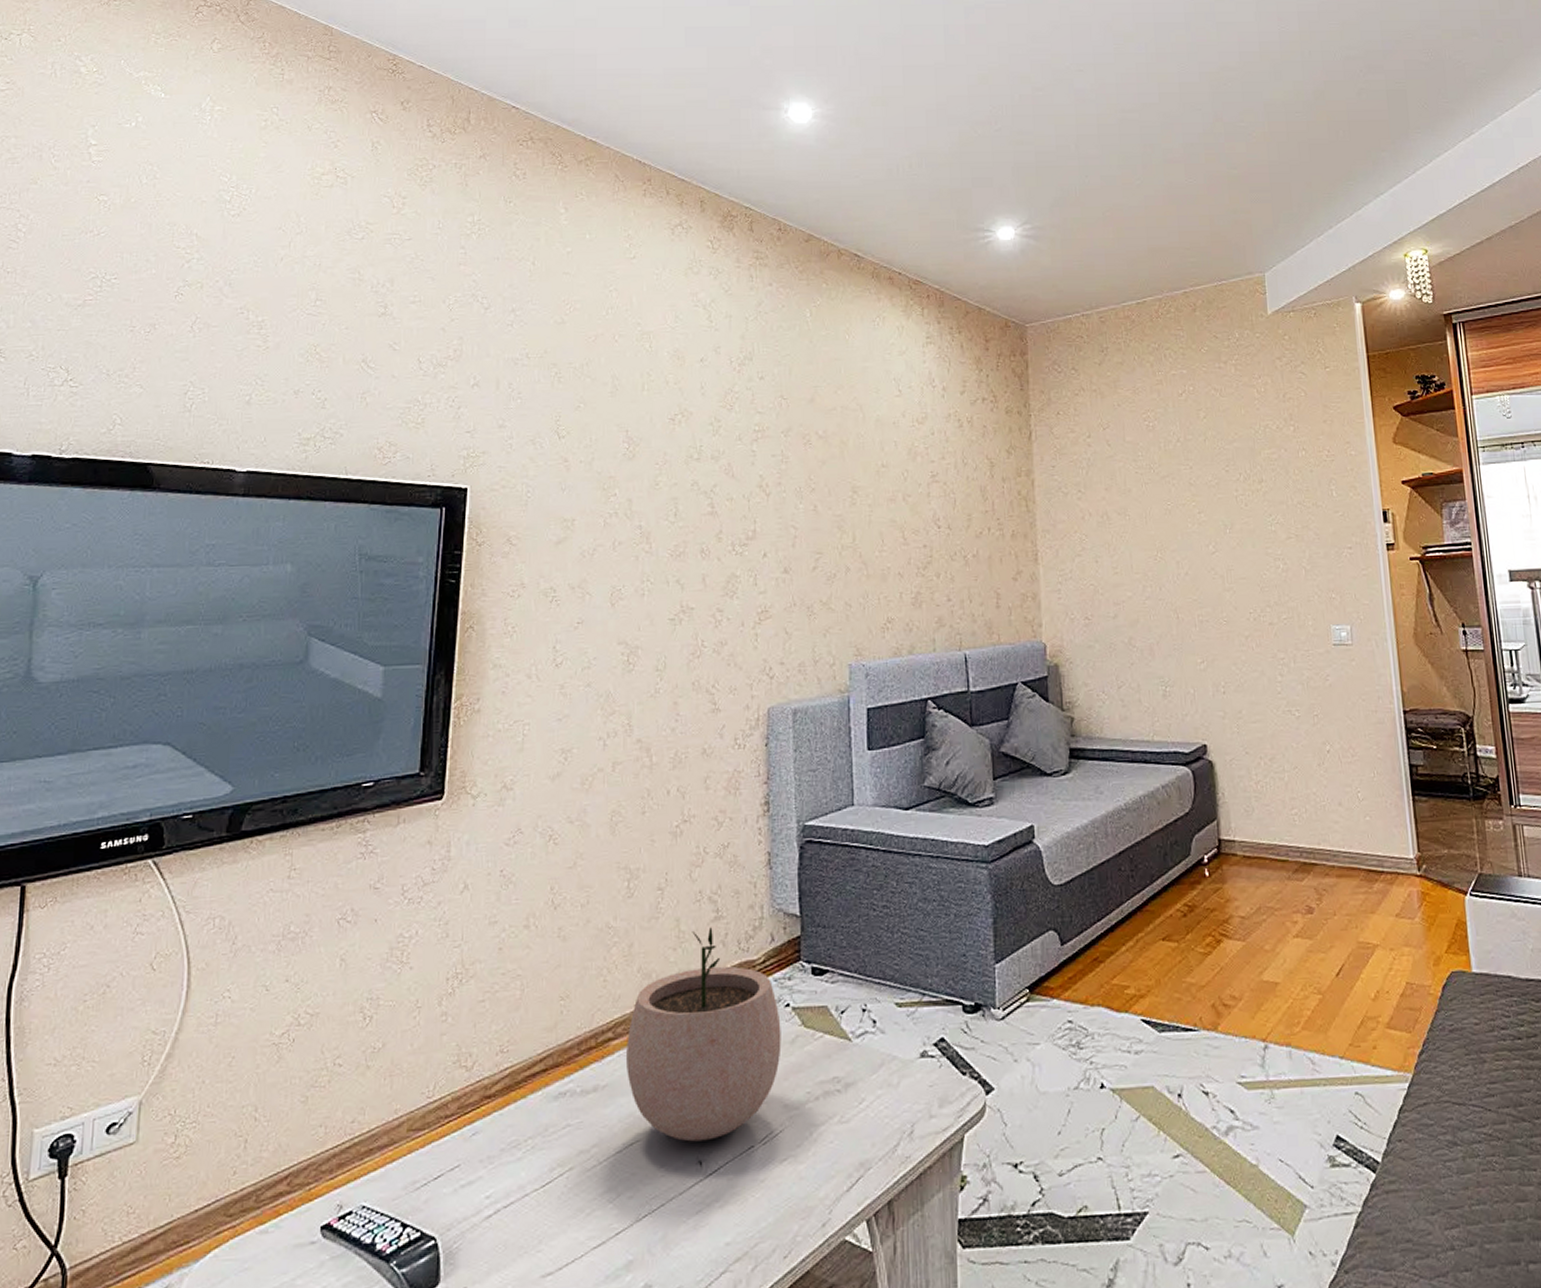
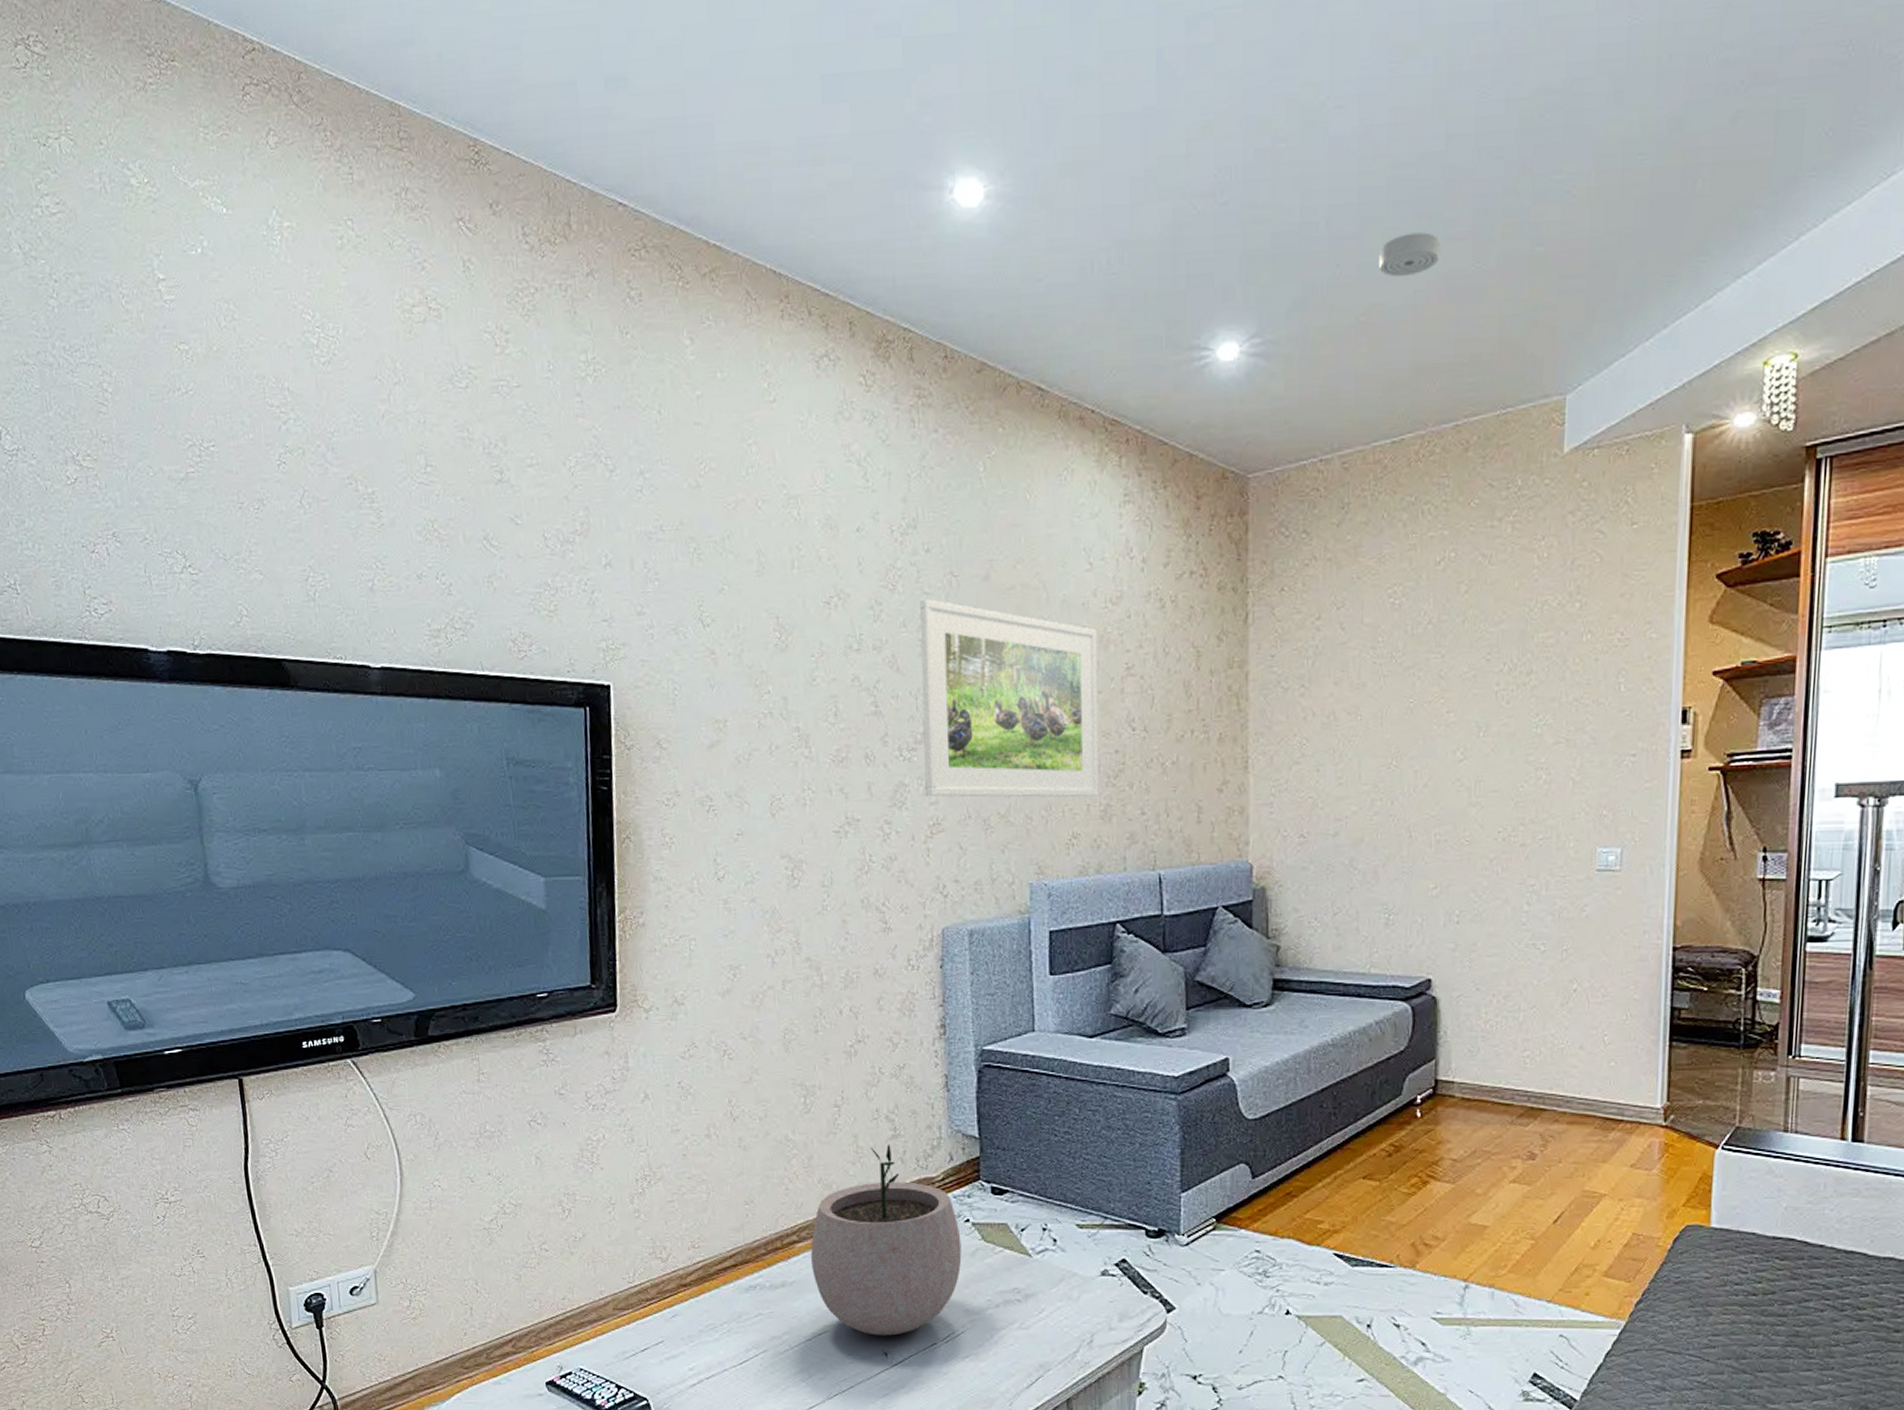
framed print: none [753,417,911,587] -> present [920,598,1100,798]
smoke detector: none [1116,156,1162,186] -> present [1378,232,1441,278]

